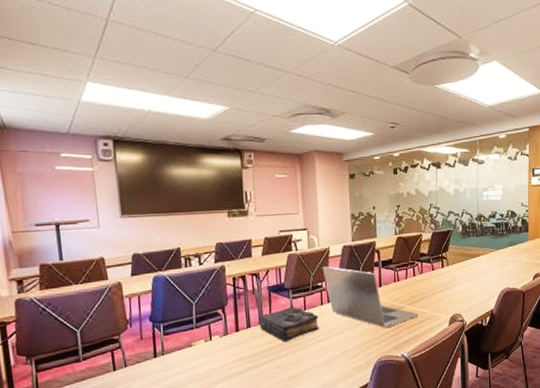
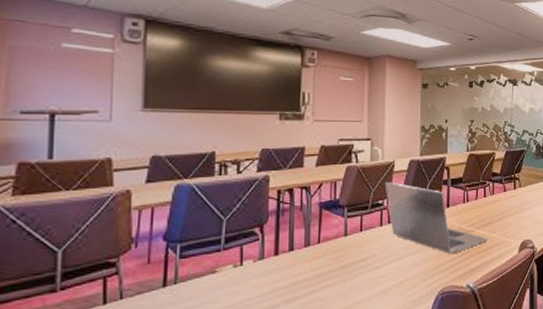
book: present [258,306,319,342] -> none [304,227,376,269]

